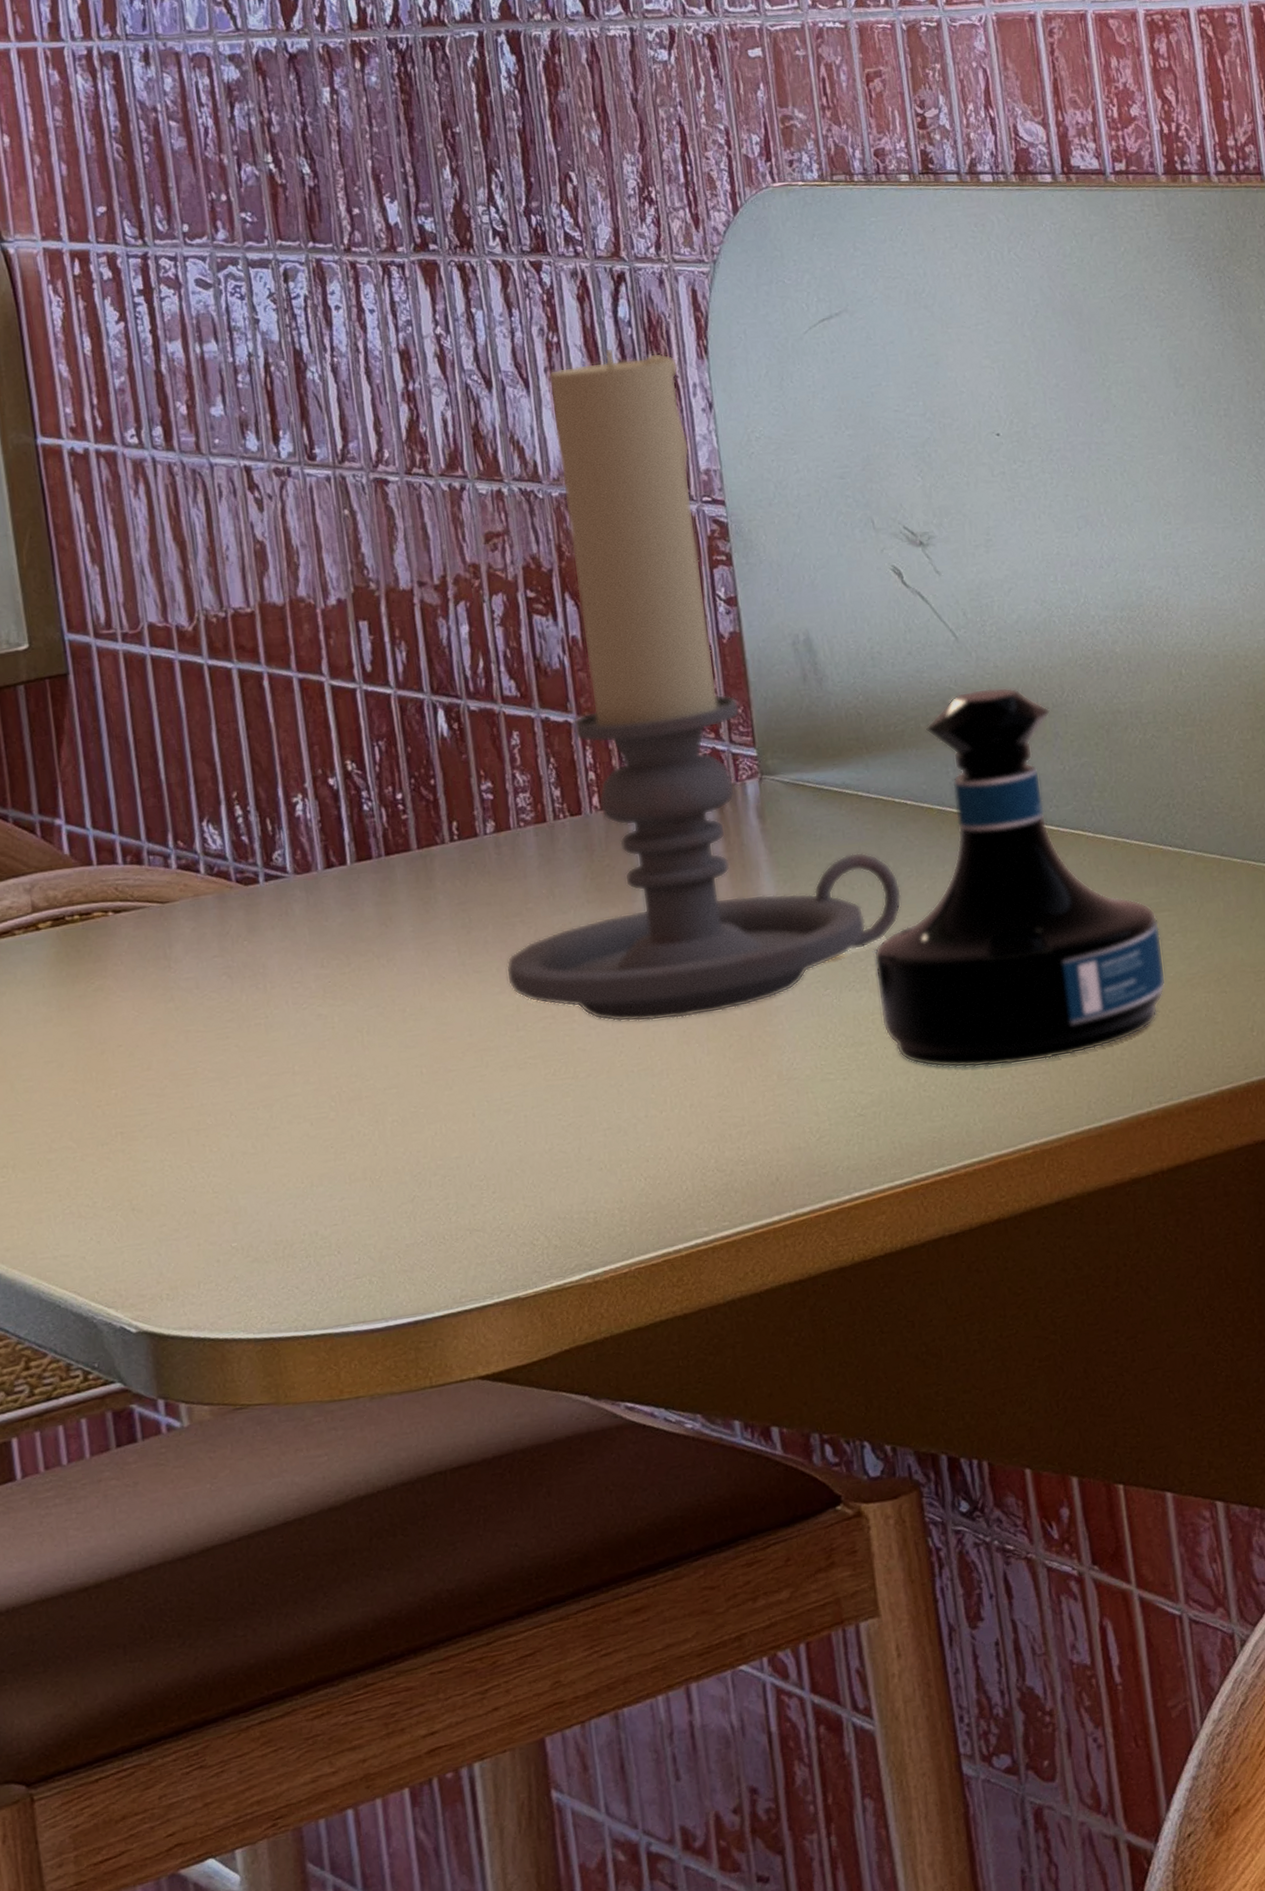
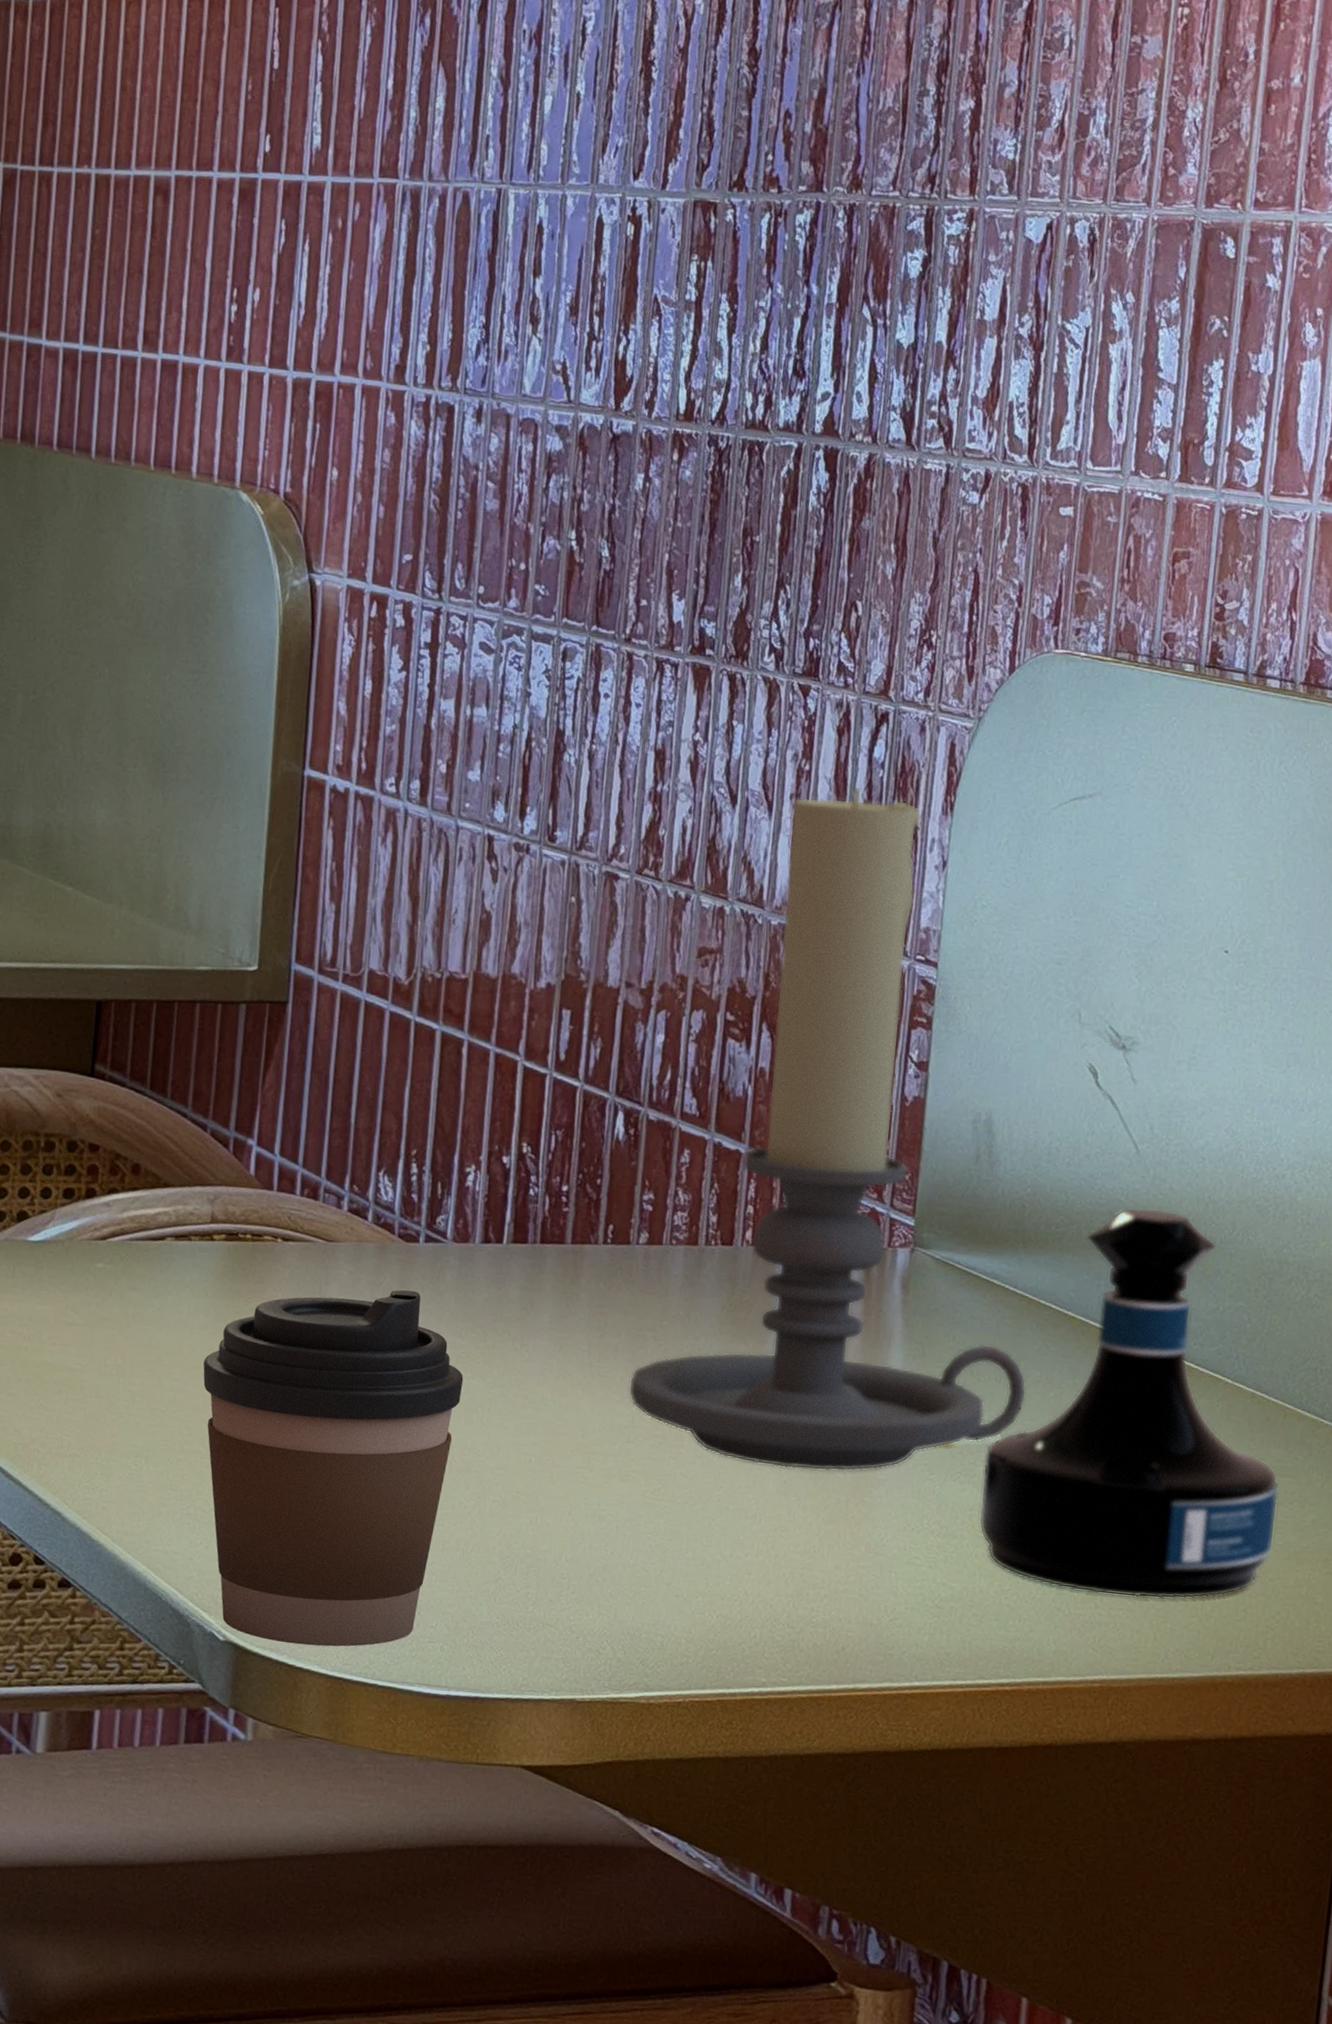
coffee cup: none [55,932,337,1320] -> present [203,1290,464,1647]

